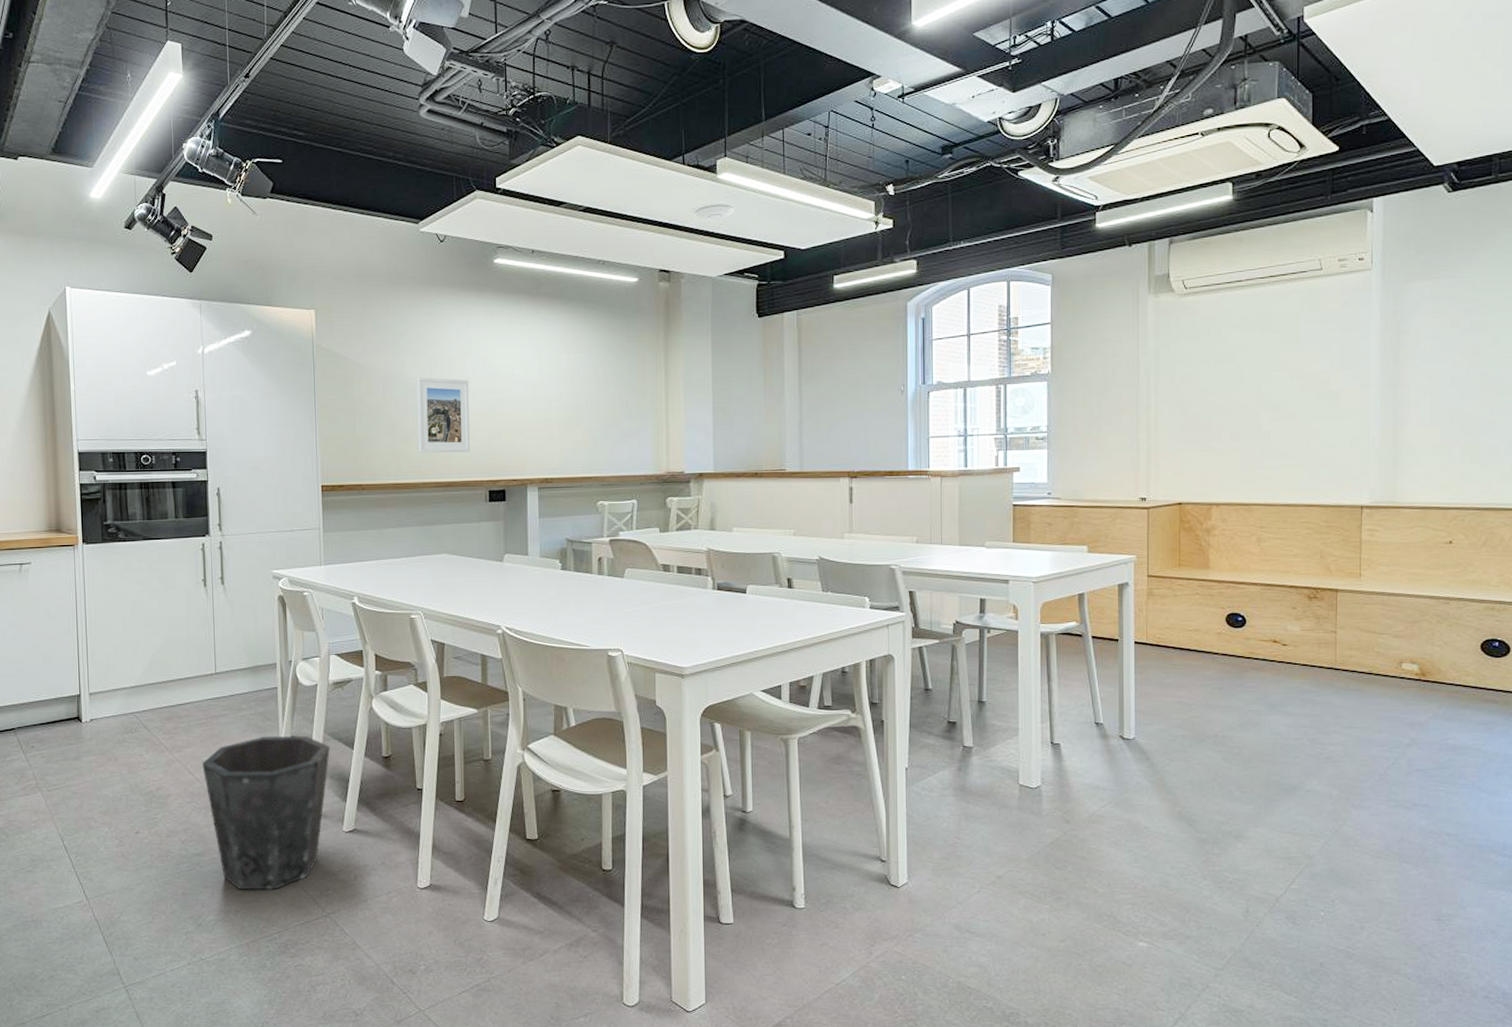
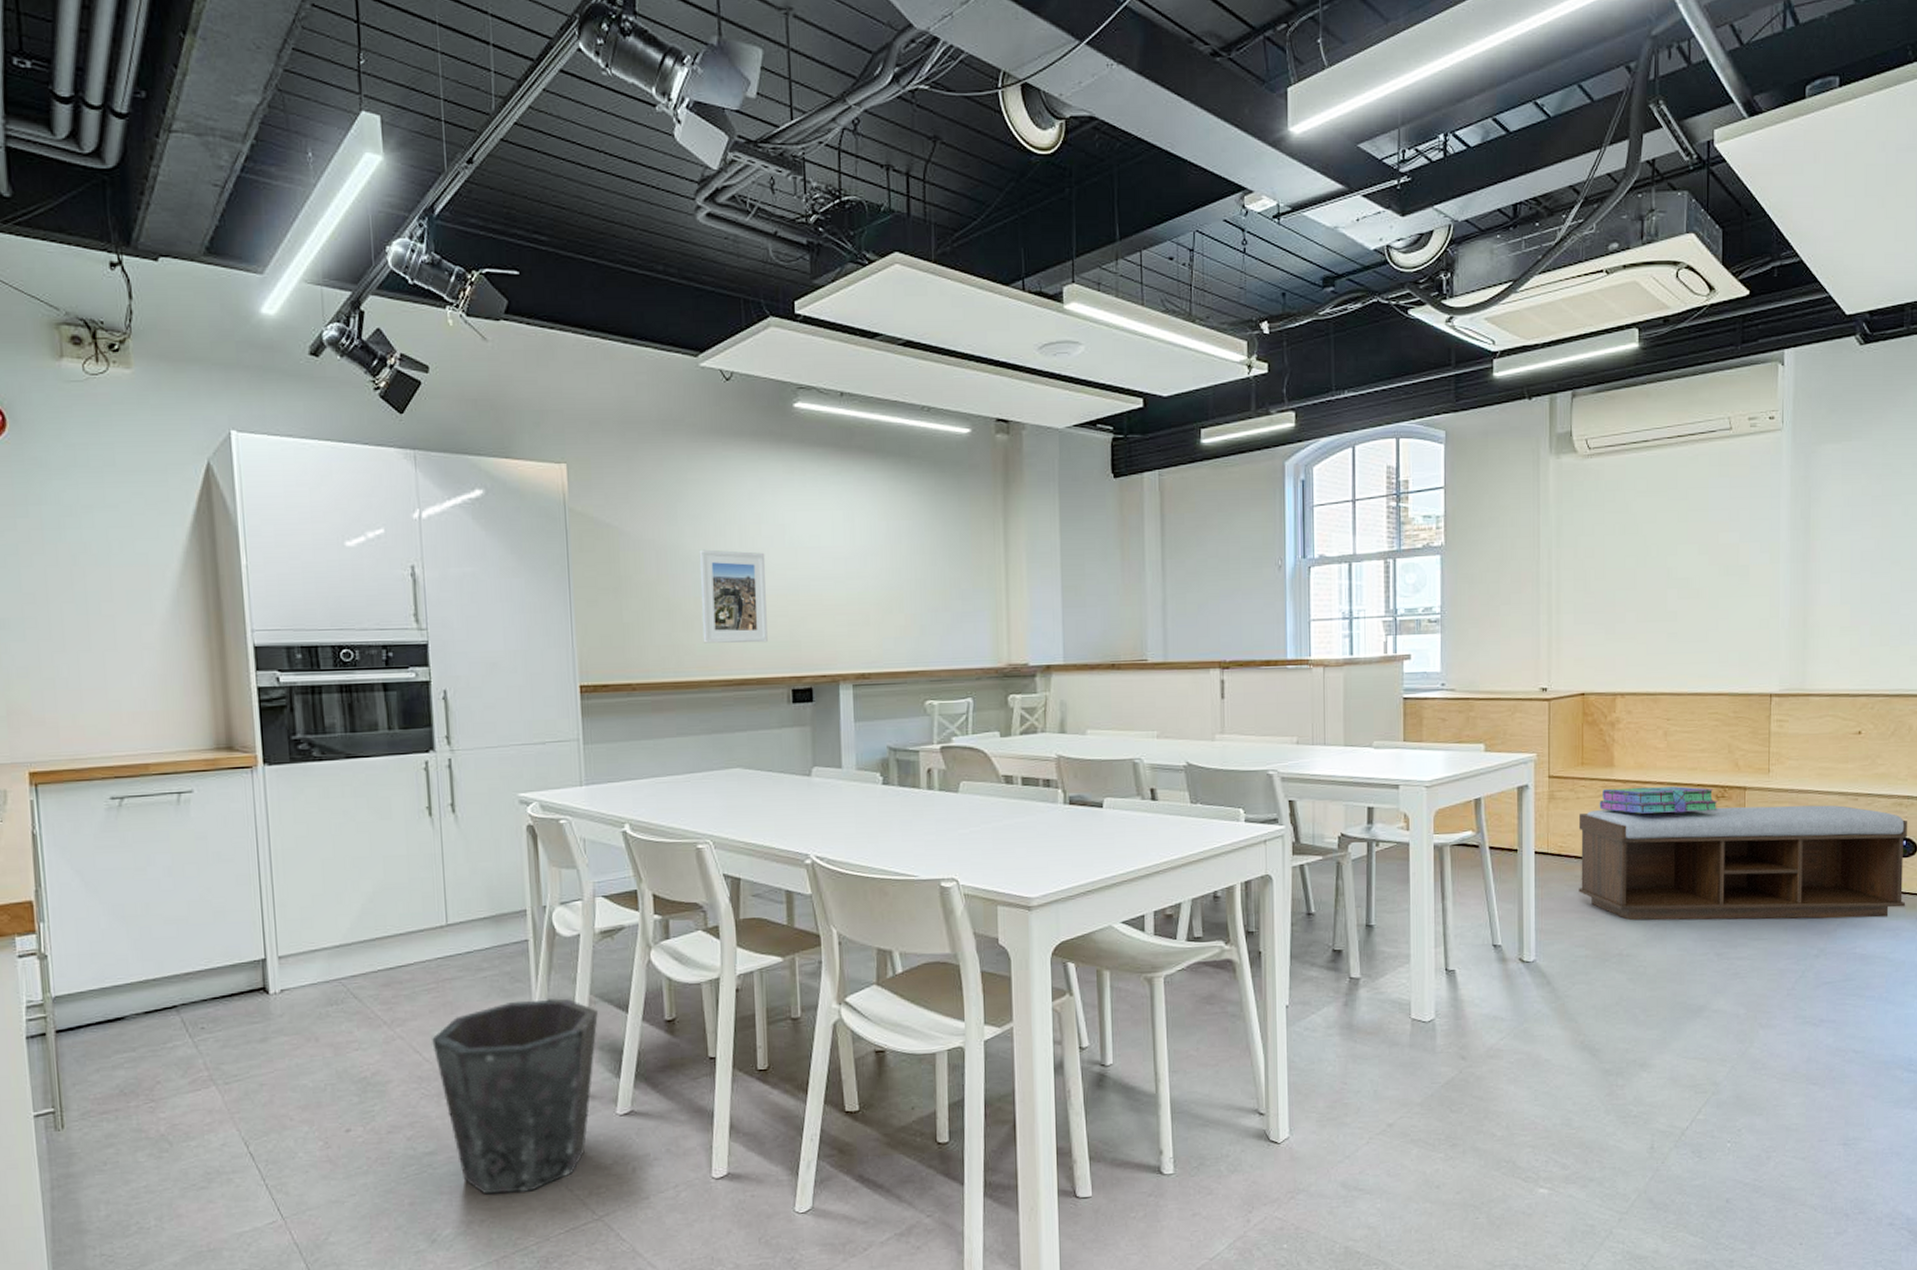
bench: none [1176,606,1499,712] -> present [1578,805,1907,921]
stack of books: none [1195,587,1311,611] -> present [1599,786,1719,814]

